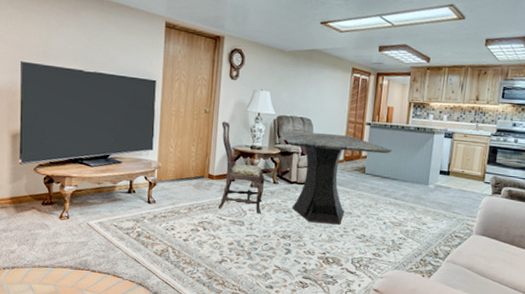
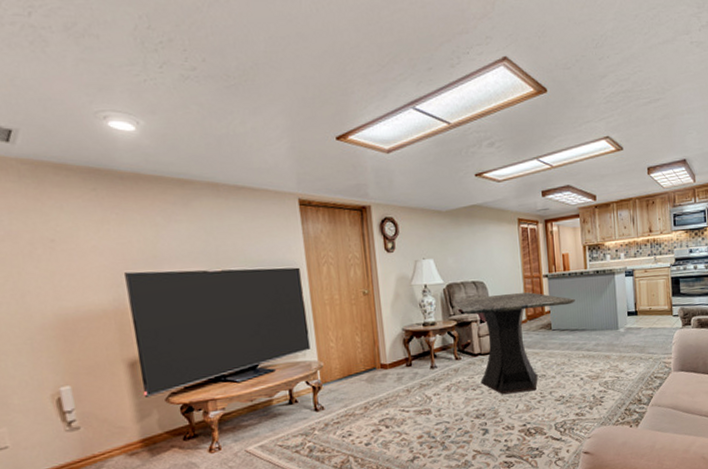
dining chair: present [217,121,265,214] -> none [385,300,448,401]

